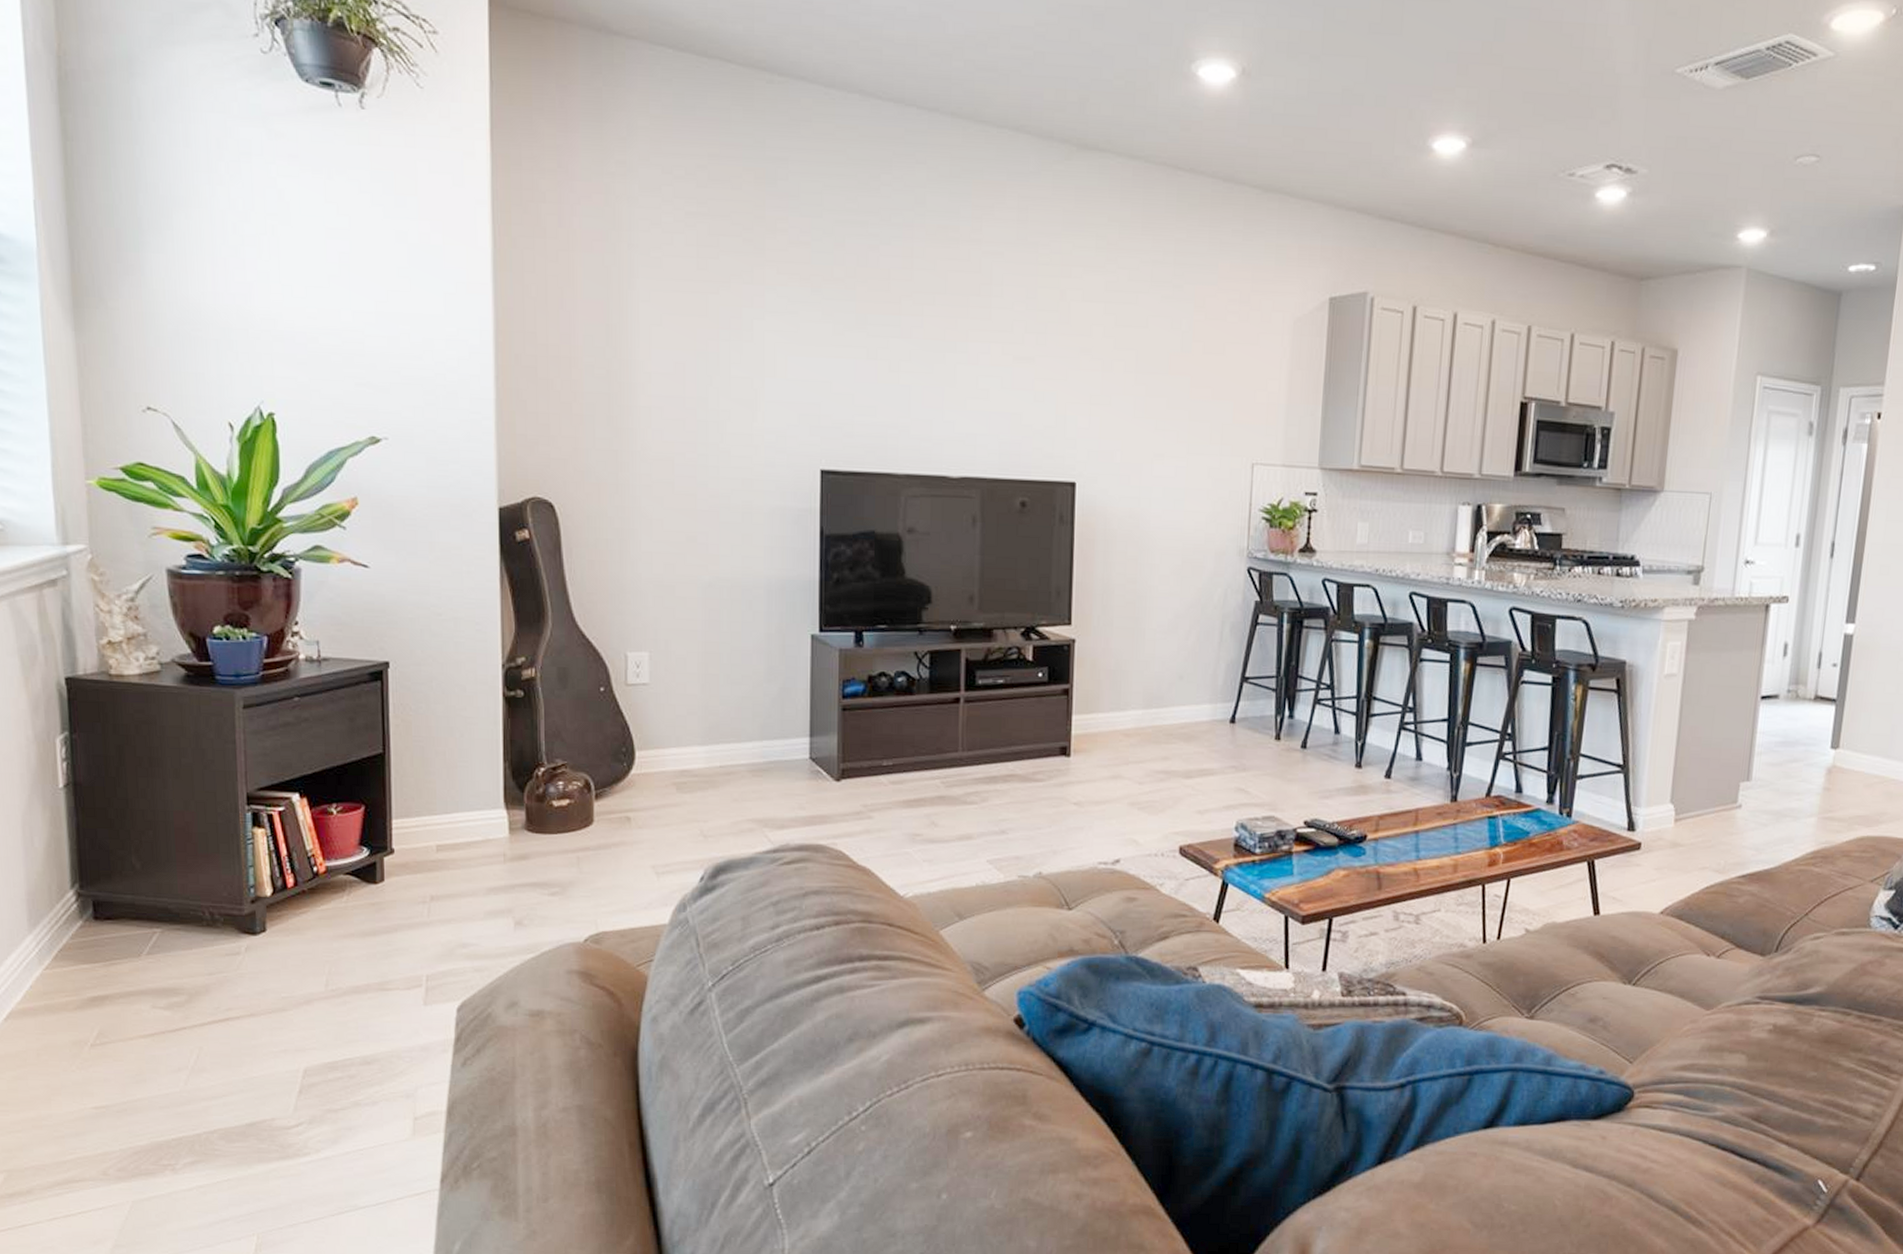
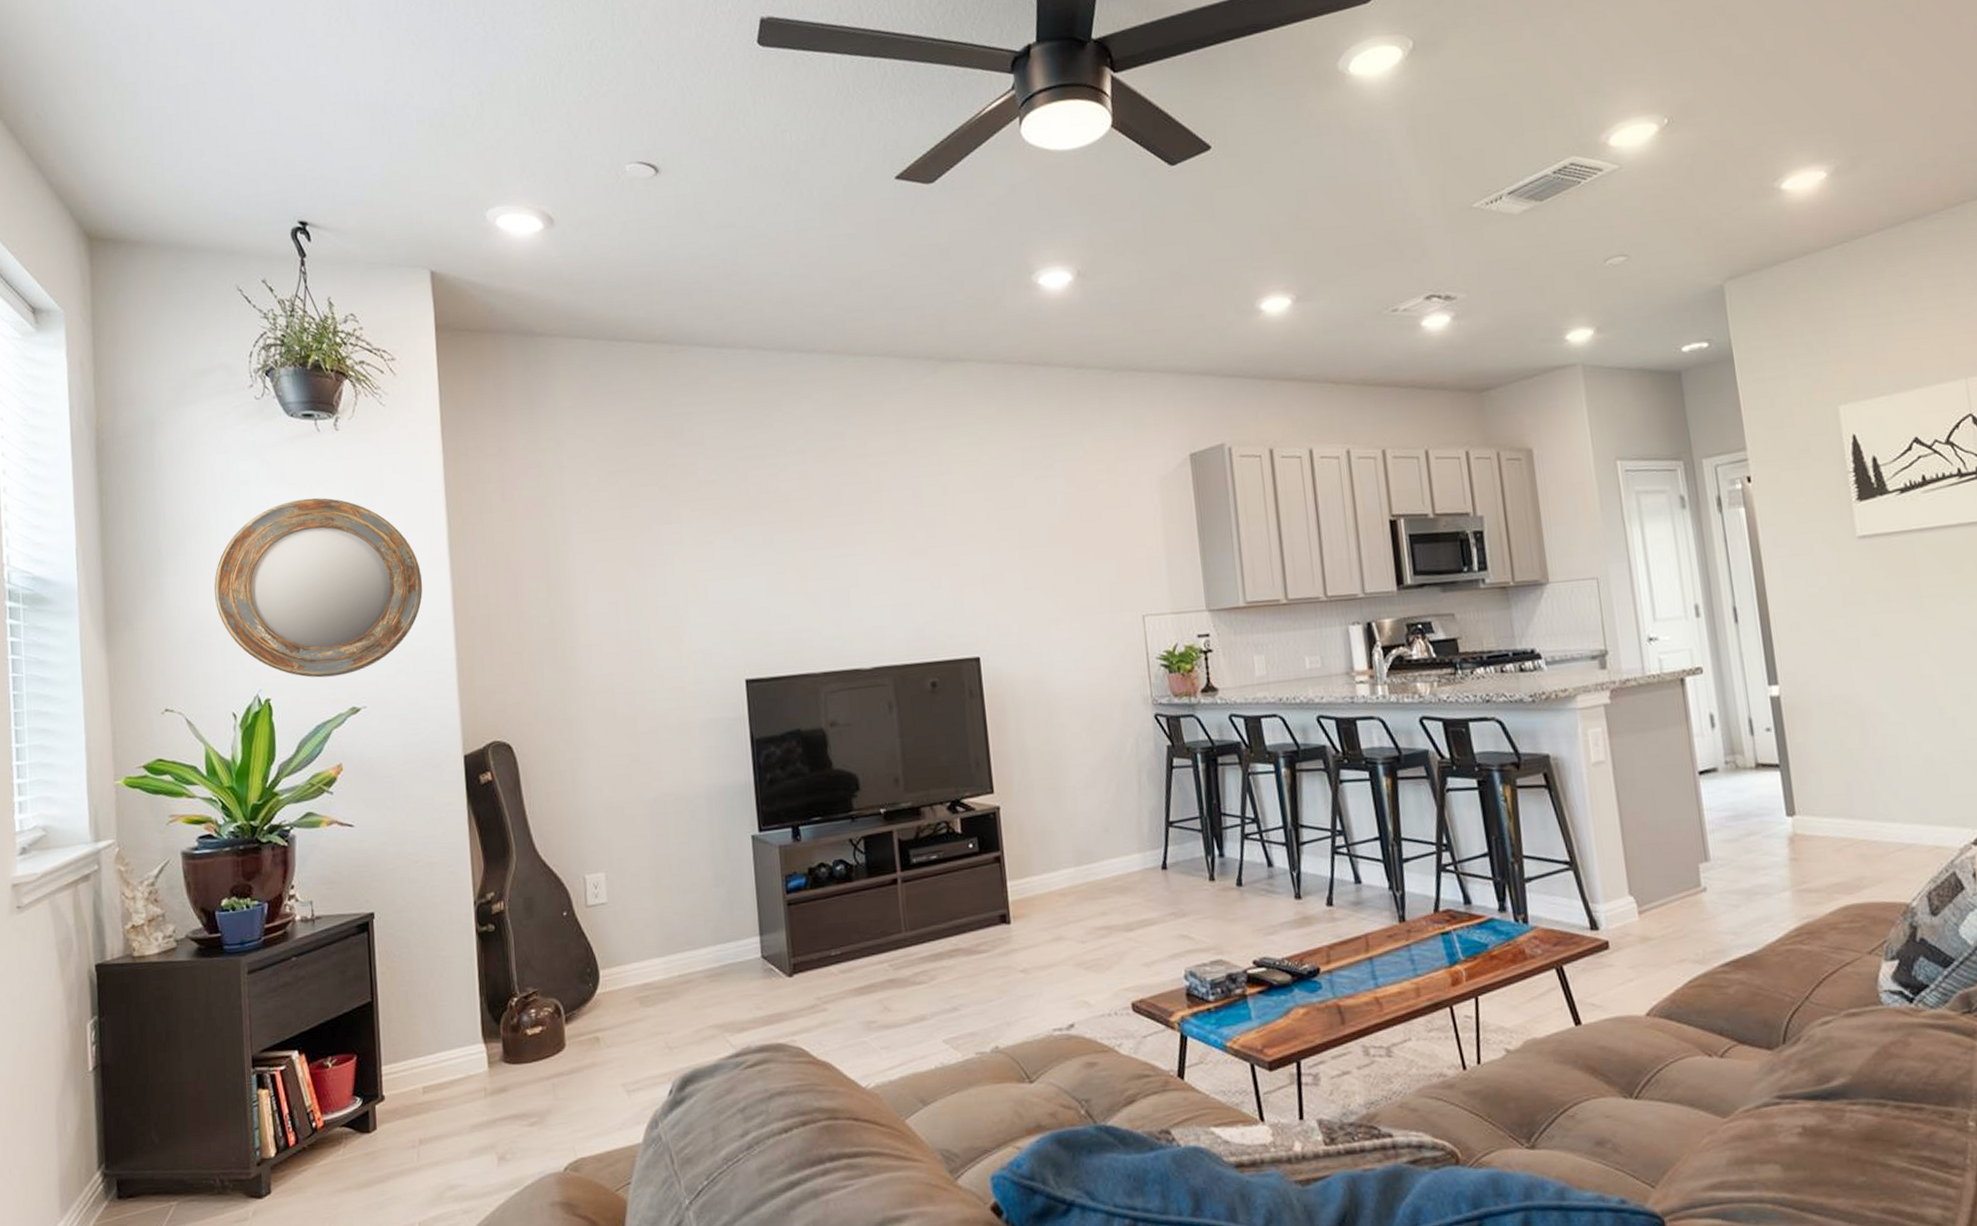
home mirror: none [207,185,460,399] -> present [214,498,423,678]

